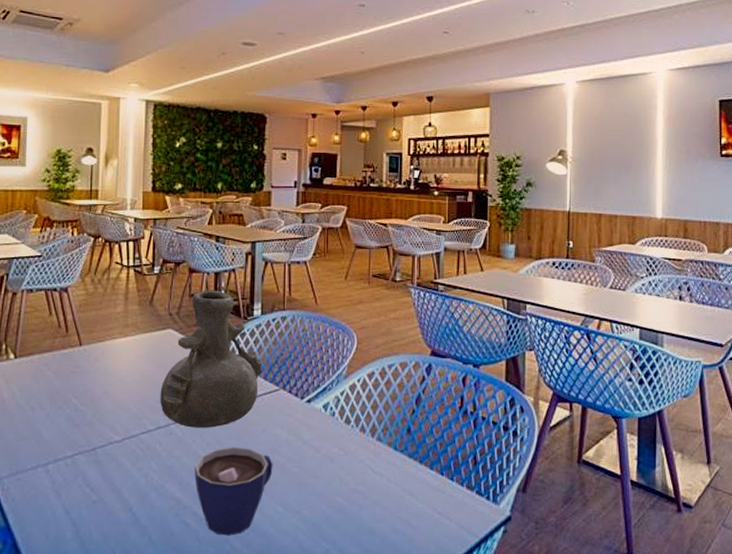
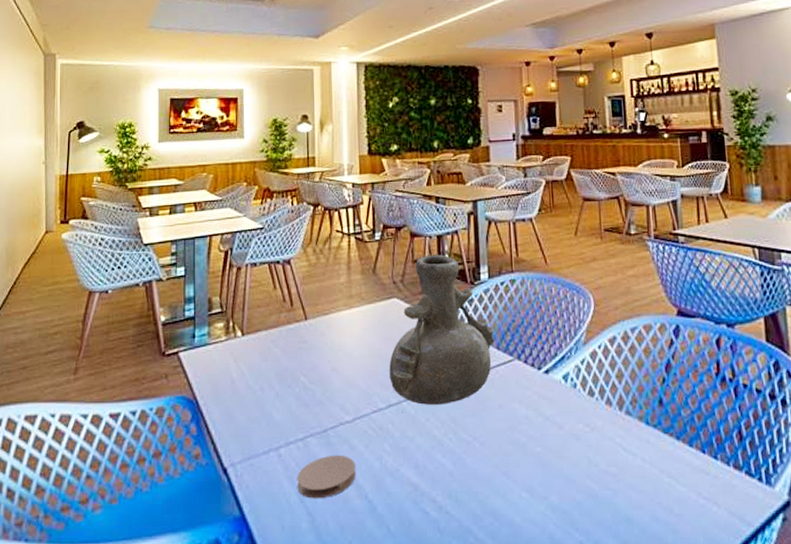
coaster: none [63,471,122,511] -> present [297,454,356,499]
cup: present [194,447,273,536] -> none [430,425,514,526]

